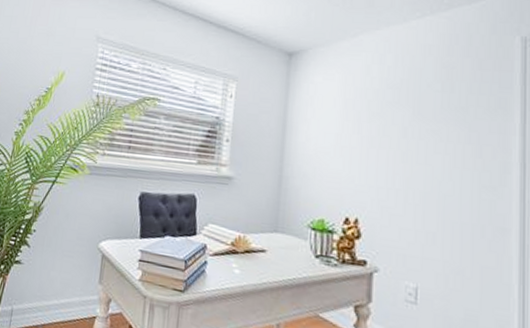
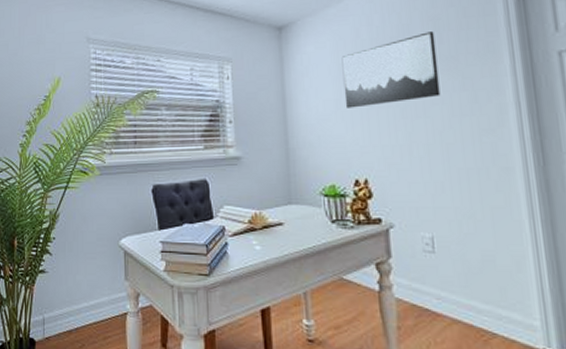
wall art: none [345,79,447,146] -> present [341,31,441,108]

